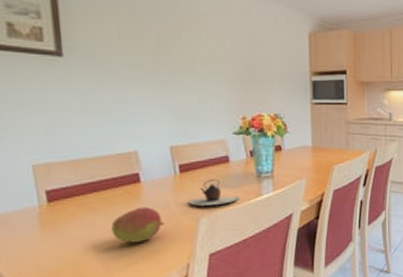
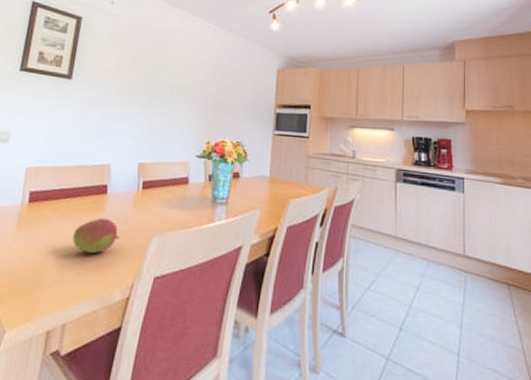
teapot: present [189,180,239,206] -> none [145,199,192,226]

